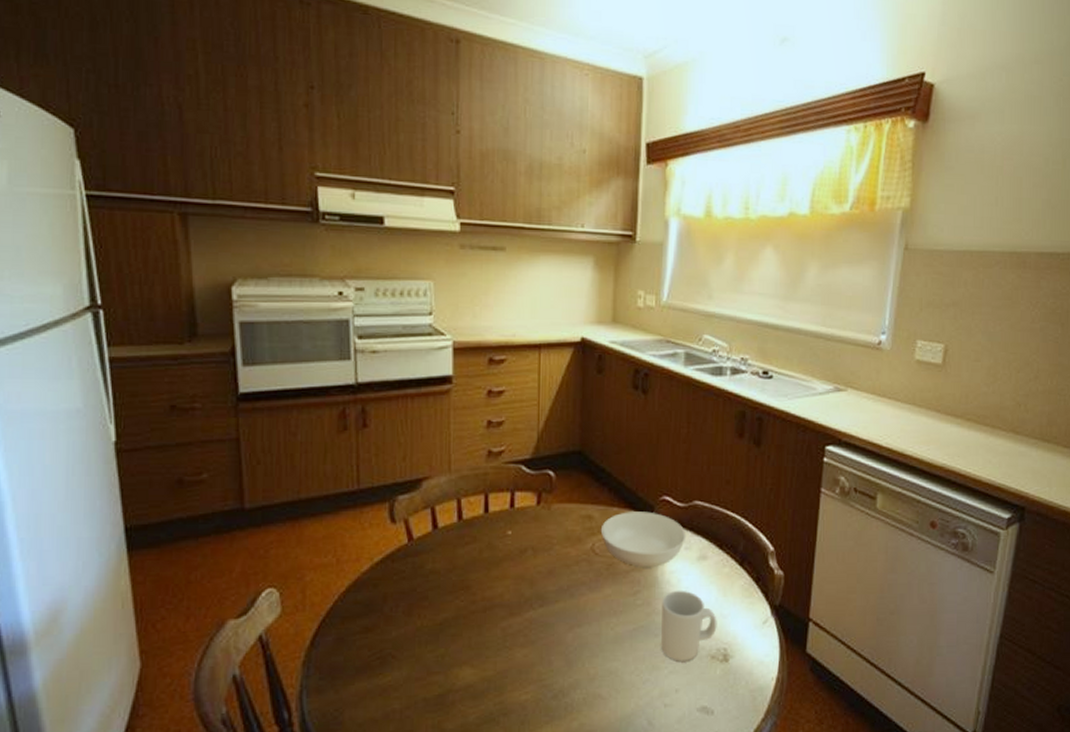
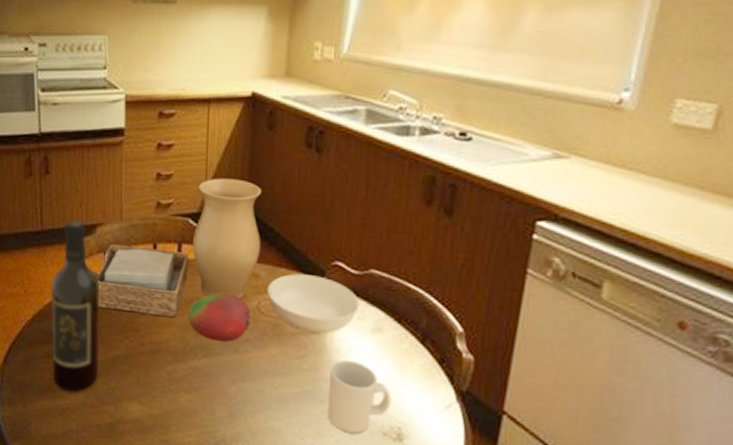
wine bottle: none [368,475,426,667] -> present [50,220,100,392]
napkin holder: none [418,498,523,570] -> present [93,244,190,318]
fruit: none [522,537,586,589] -> present [187,292,251,343]
vase: none [525,422,594,543] -> present [192,178,262,298]

